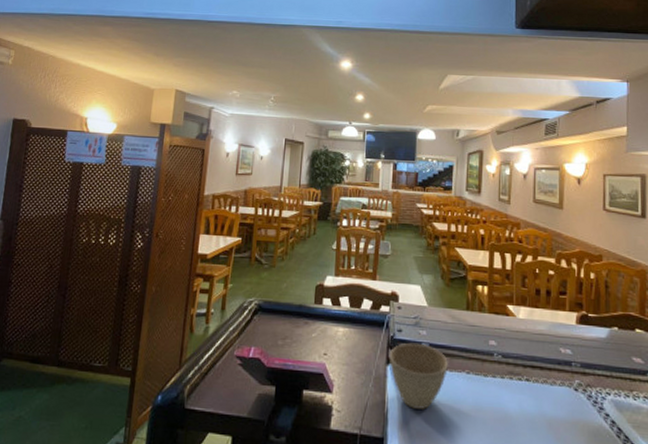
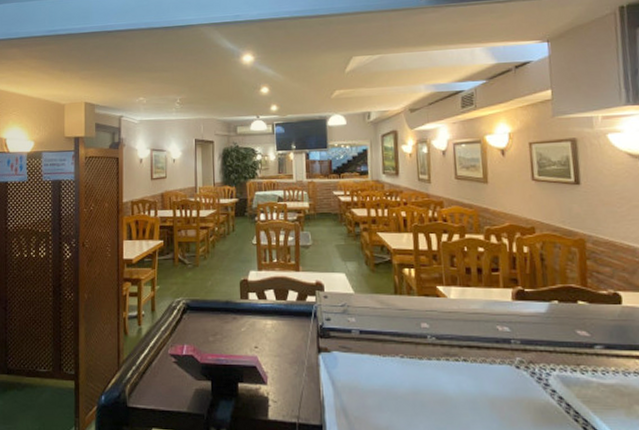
cup: present [390,342,448,409] -> none [320,330,381,395]

